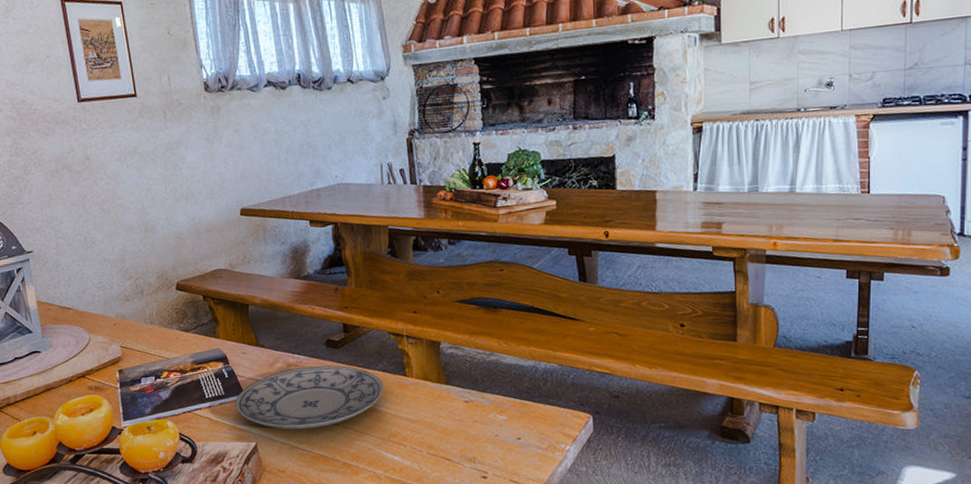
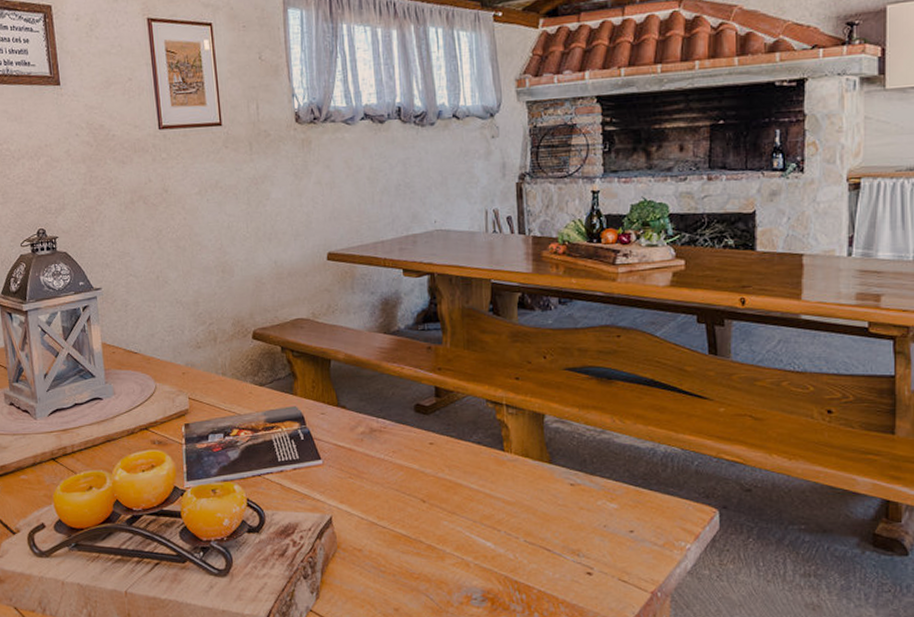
plate: present [235,365,384,430] -> none [310,432,478,504]

